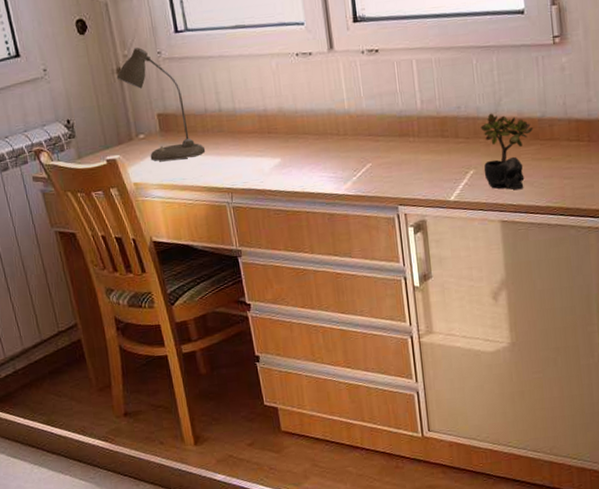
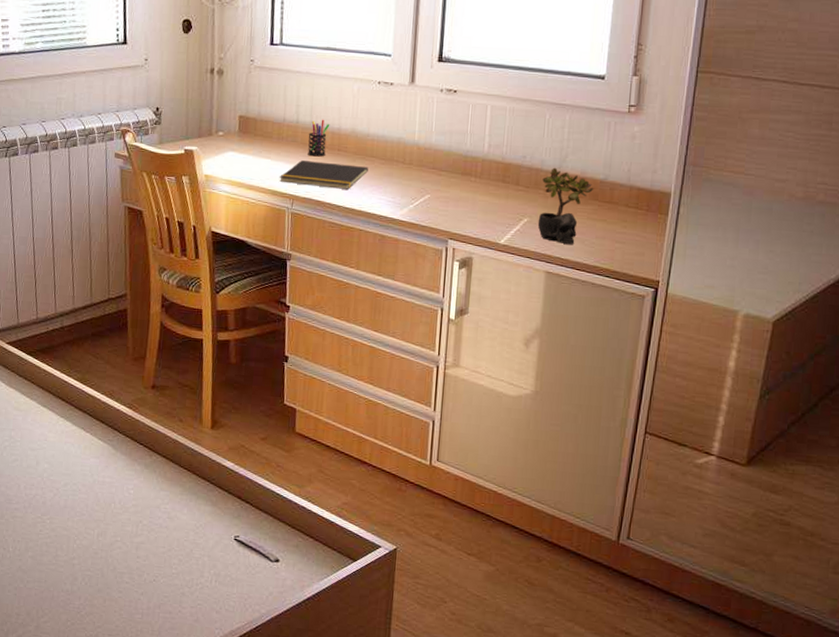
desk lamp: present [116,47,206,161] -> none [209,52,277,161]
notepad: none [213,145,304,177] -> present [280,160,368,190]
pen holder: none [234,103,256,144] -> present [308,119,330,157]

